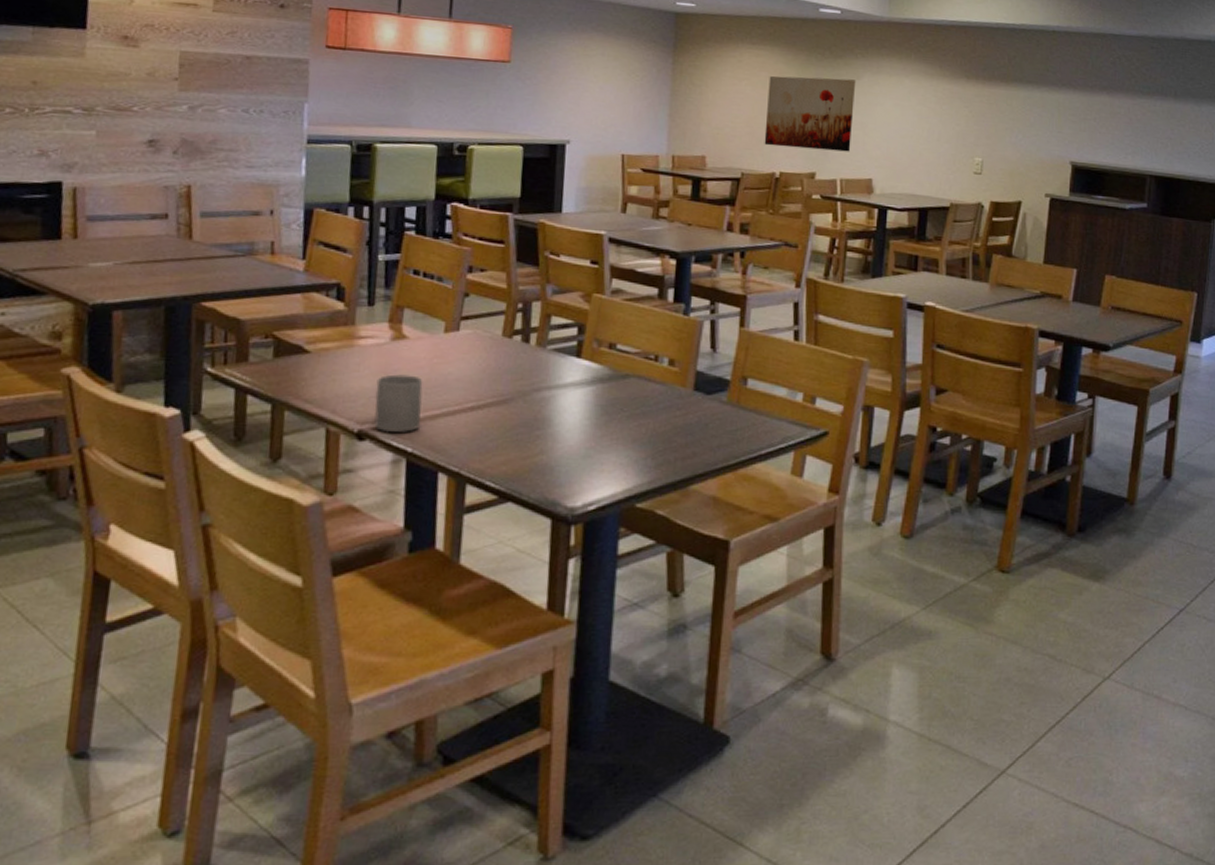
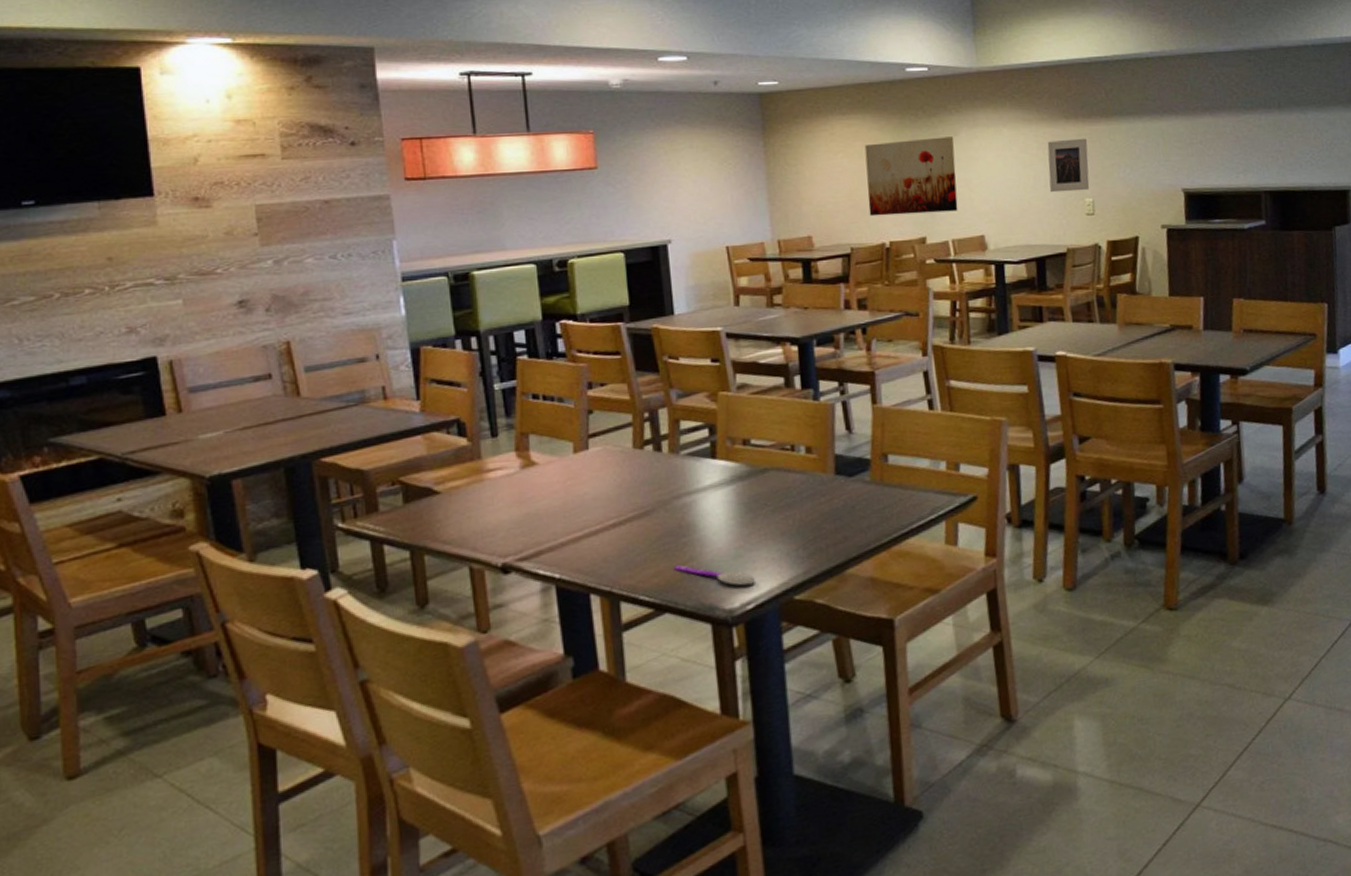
mug: present [374,374,423,433] -> none [513,500,565,563]
spoon: none [523,457,600,486] -> present [673,565,755,586]
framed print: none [942,97,985,150] -> present [1047,138,1090,193]

